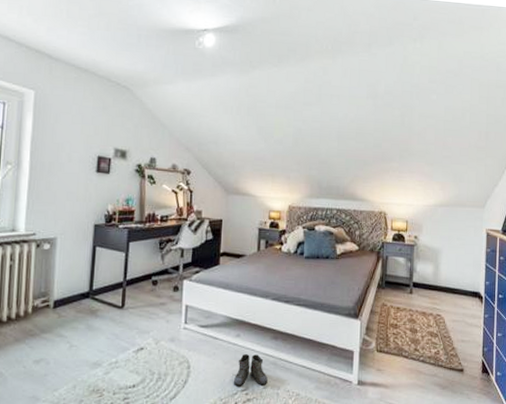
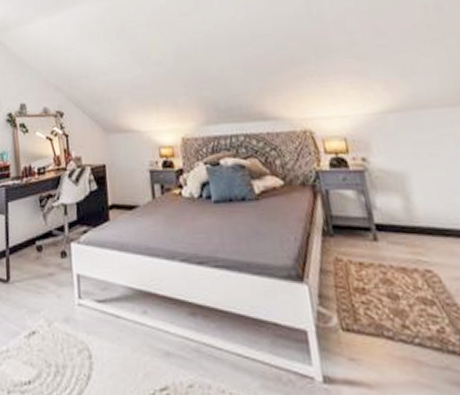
boots: present [233,354,268,388] -> none [146,338,193,386]

